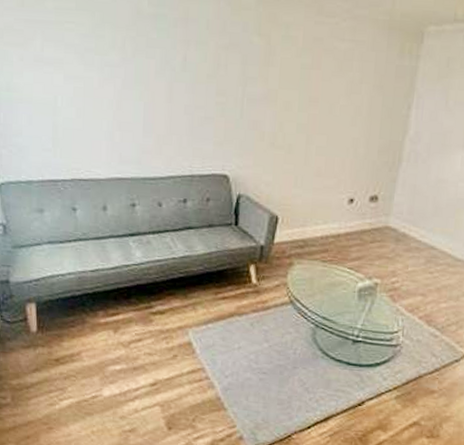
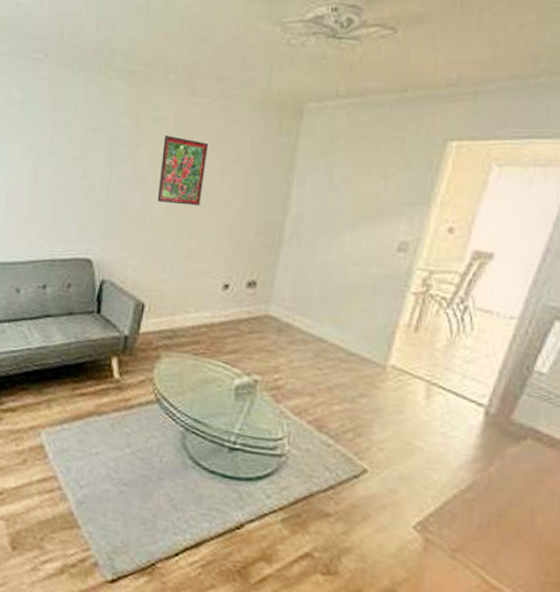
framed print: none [288,55,336,125] -> present [157,136,209,206]

